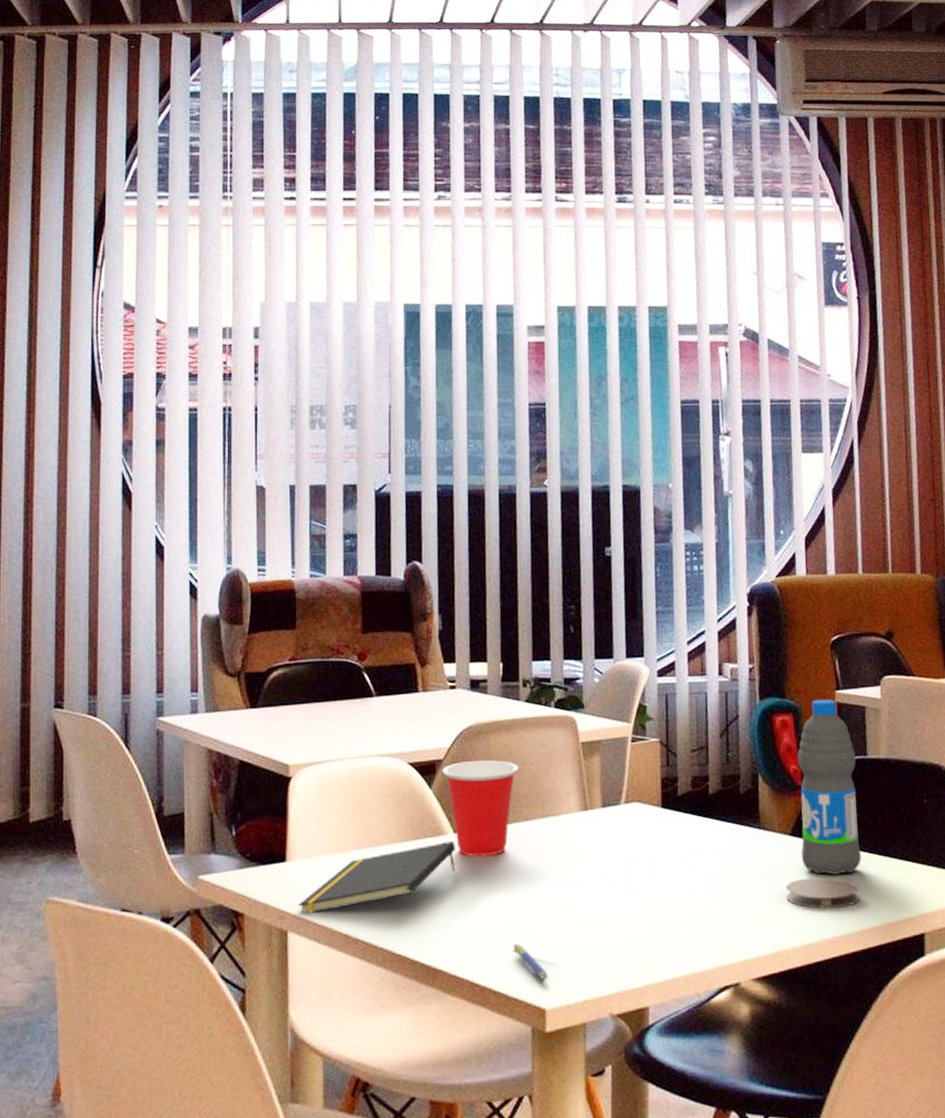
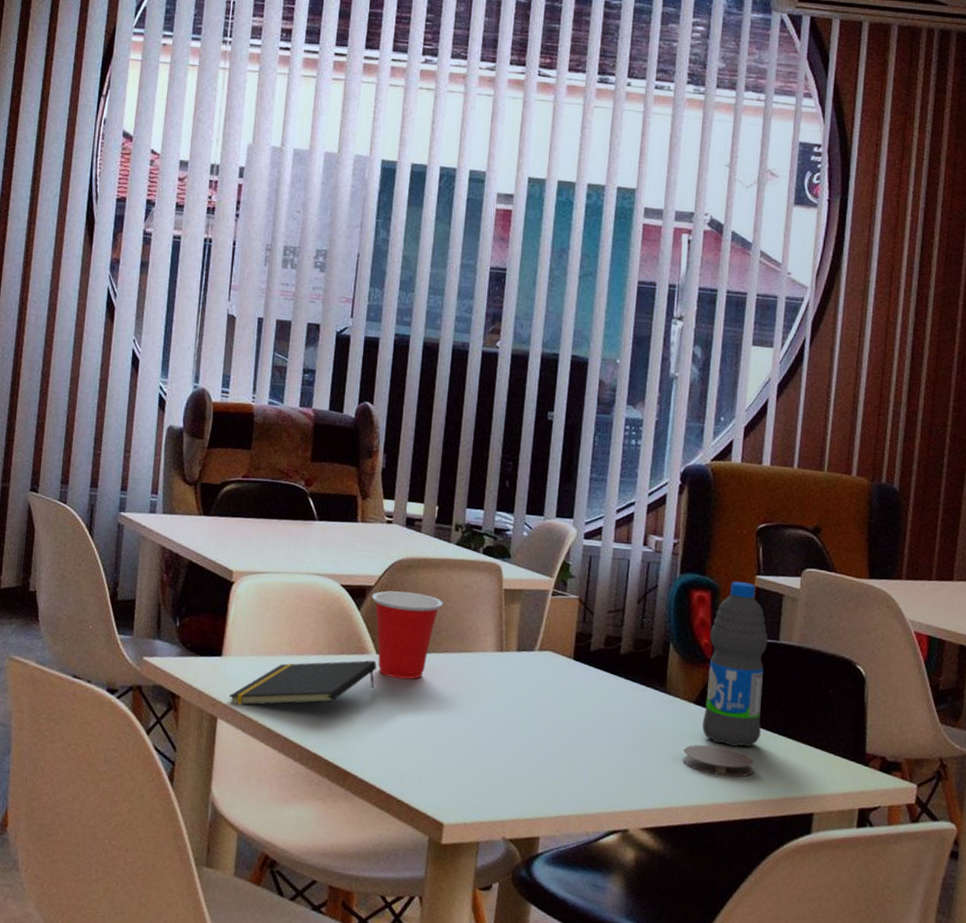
pen: present [513,943,548,981] -> none [419,761,449,798]

